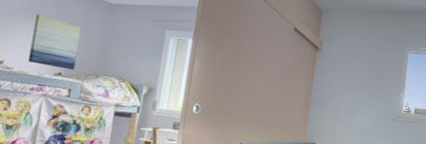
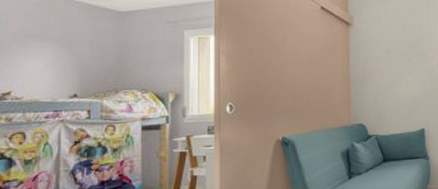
wall art: present [28,14,82,70] -> none [38,35,92,90]

